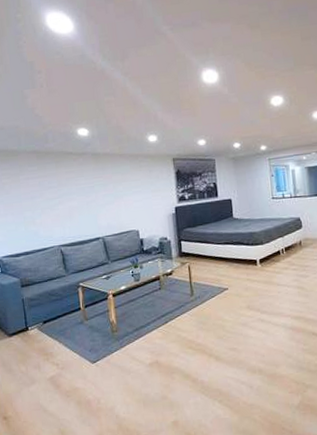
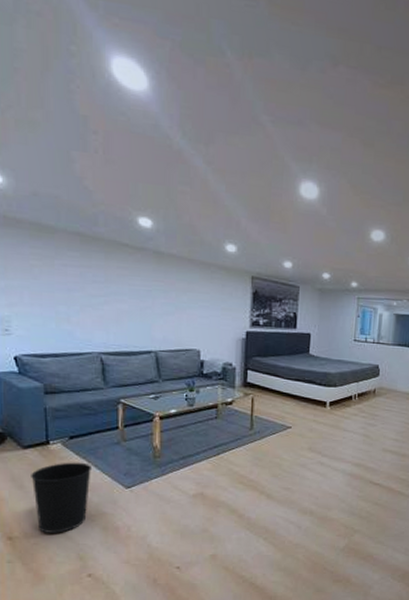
wastebasket: none [16,343,64,411] -> present [31,462,93,533]

